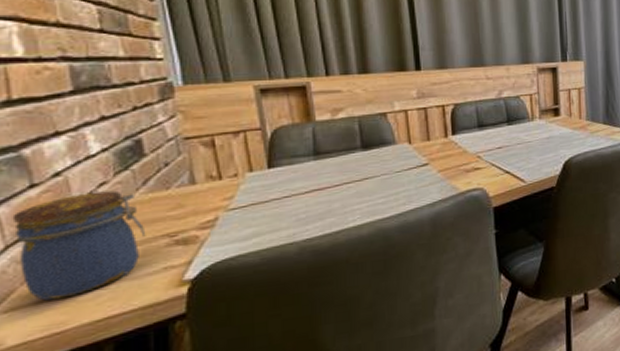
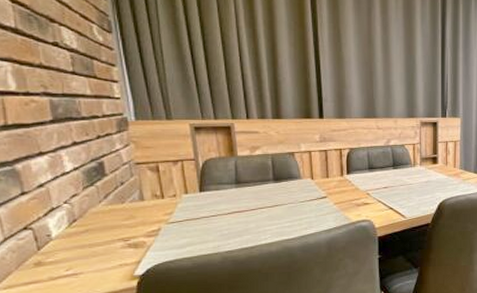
jar: present [12,190,146,301] -> none [9,201,107,282]

